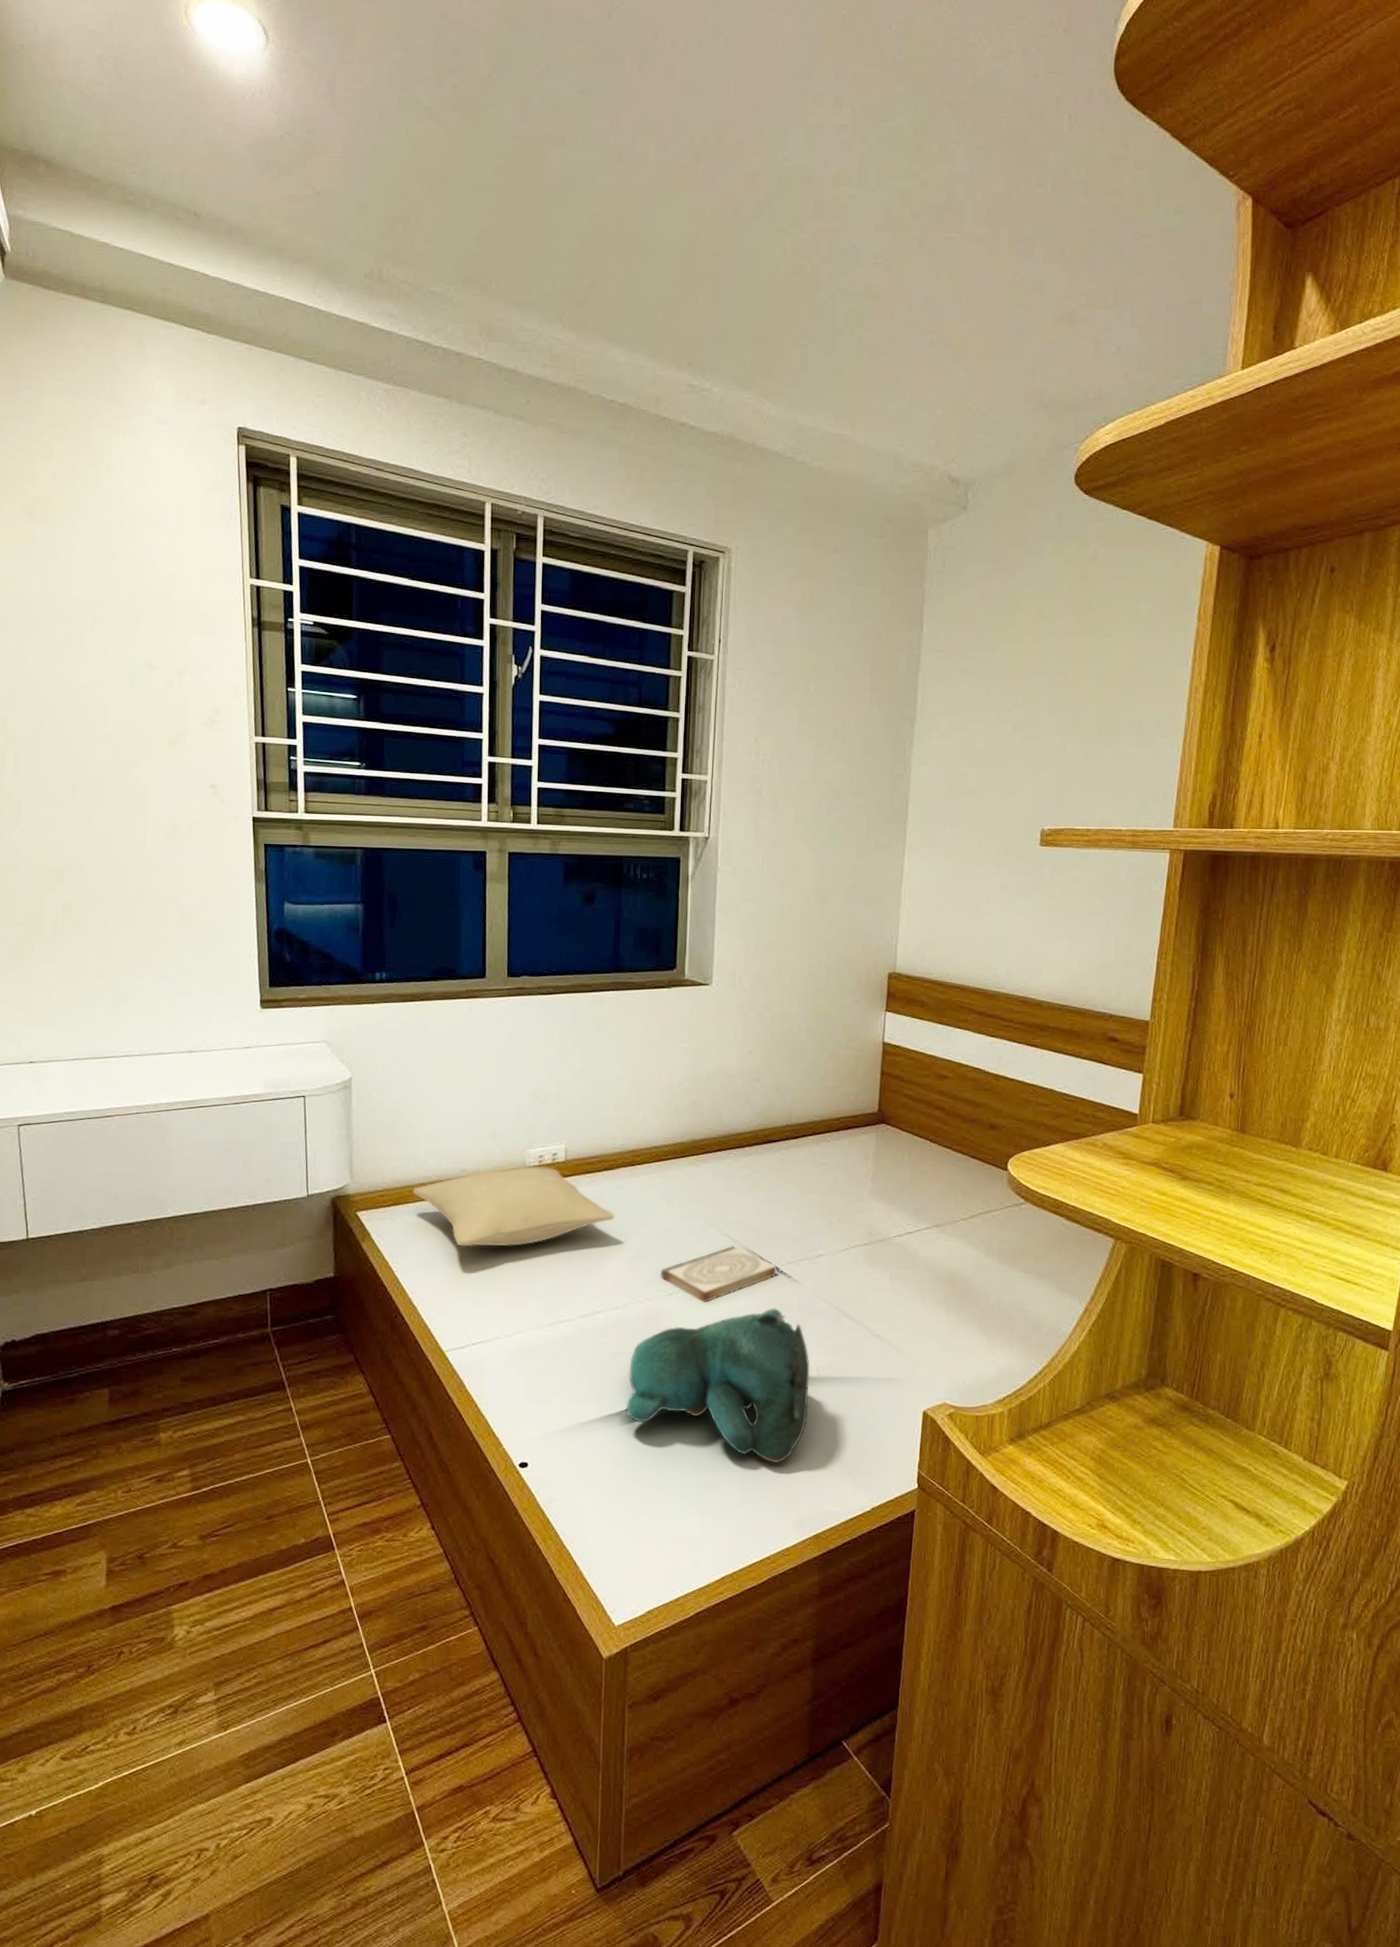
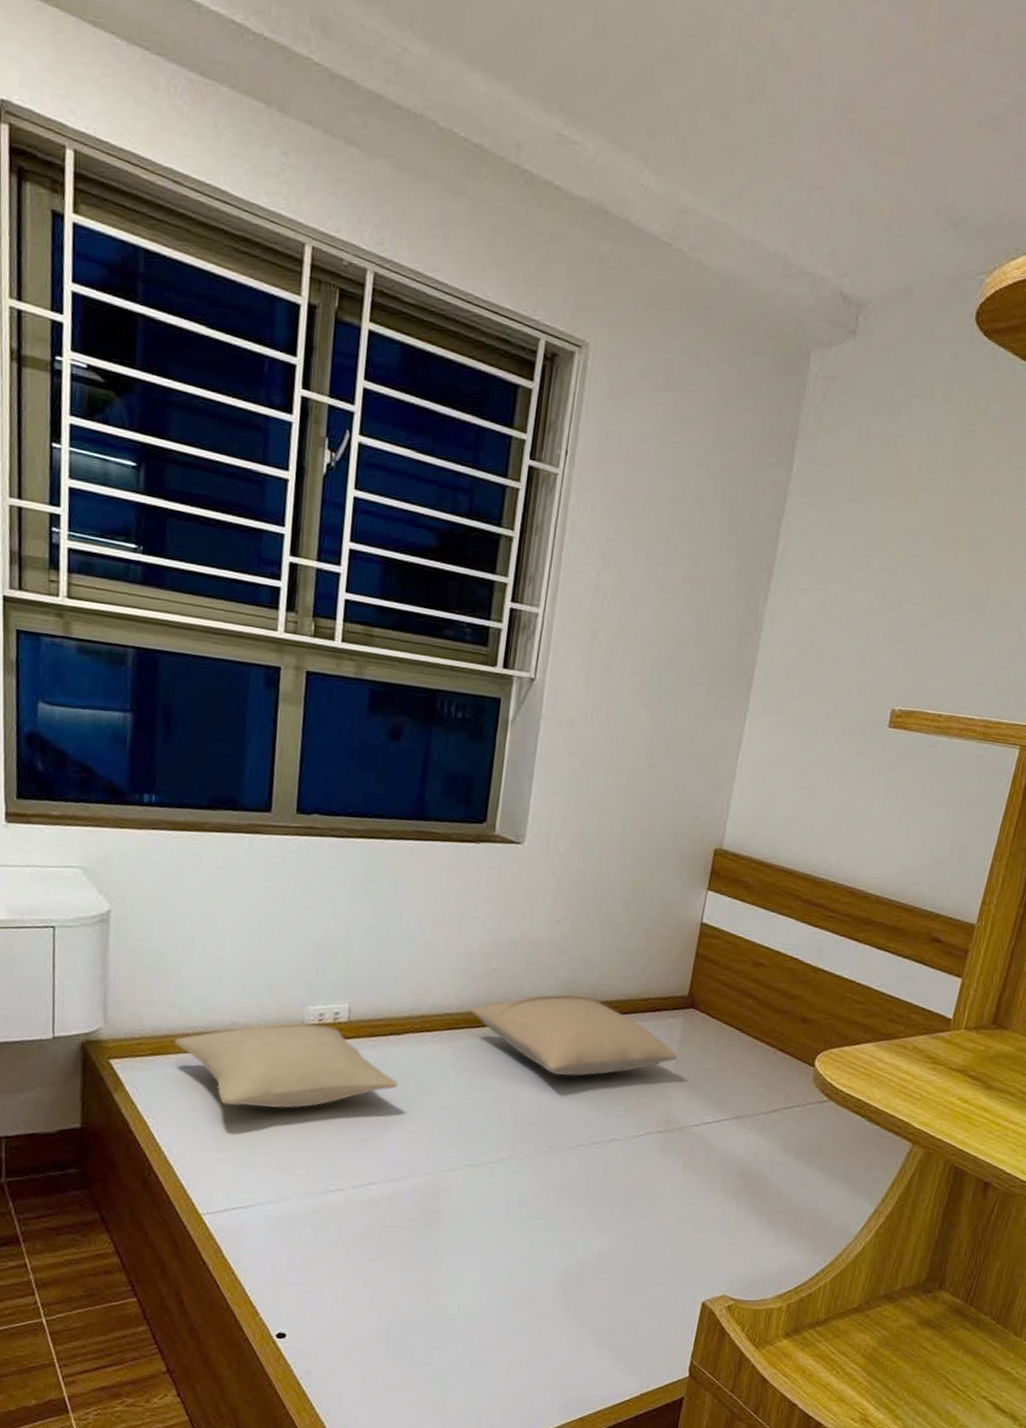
teddy bear: present [626,1307,810,1464] -> none [394,1190,592,1347]
book: present [660,1246,777,1303] -> none [442,1124,567,1181]
pillow: none [677,1119,873,1197] -> present [472,994,677,1076]

